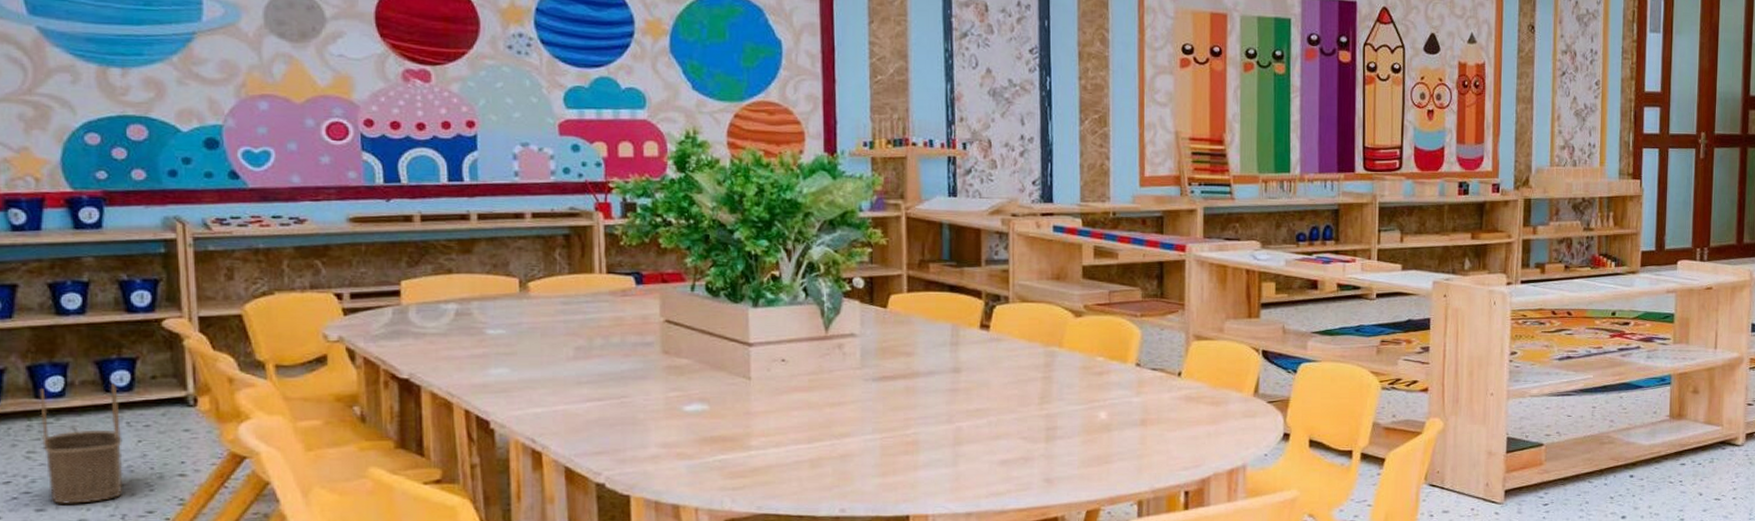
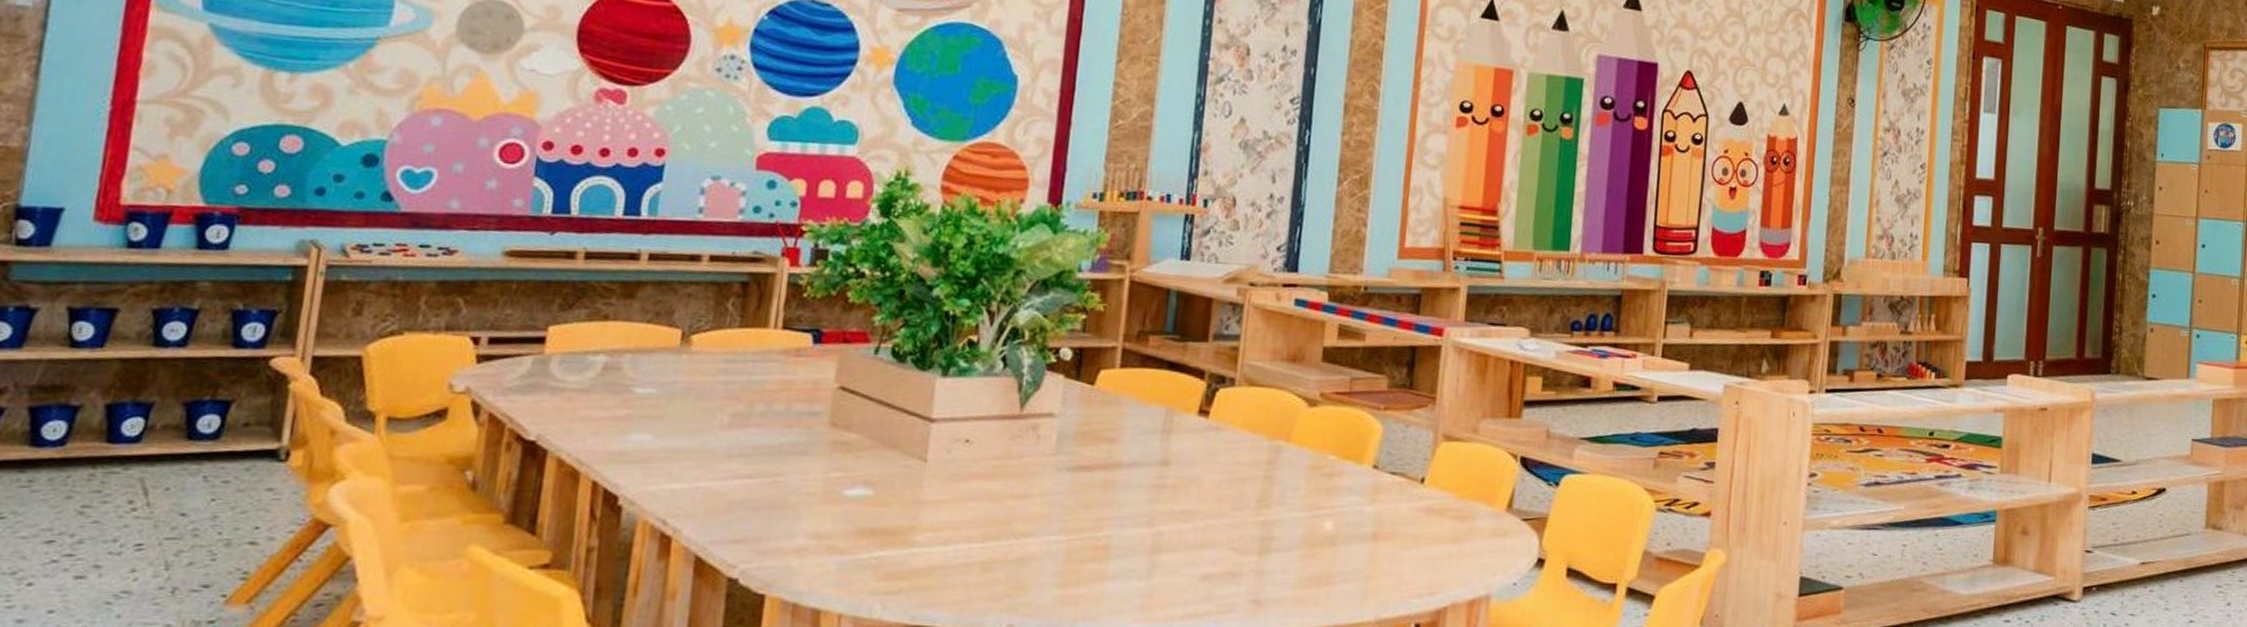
wicker basket: present [39,383,124,504] -> none [96,429,203,572]

